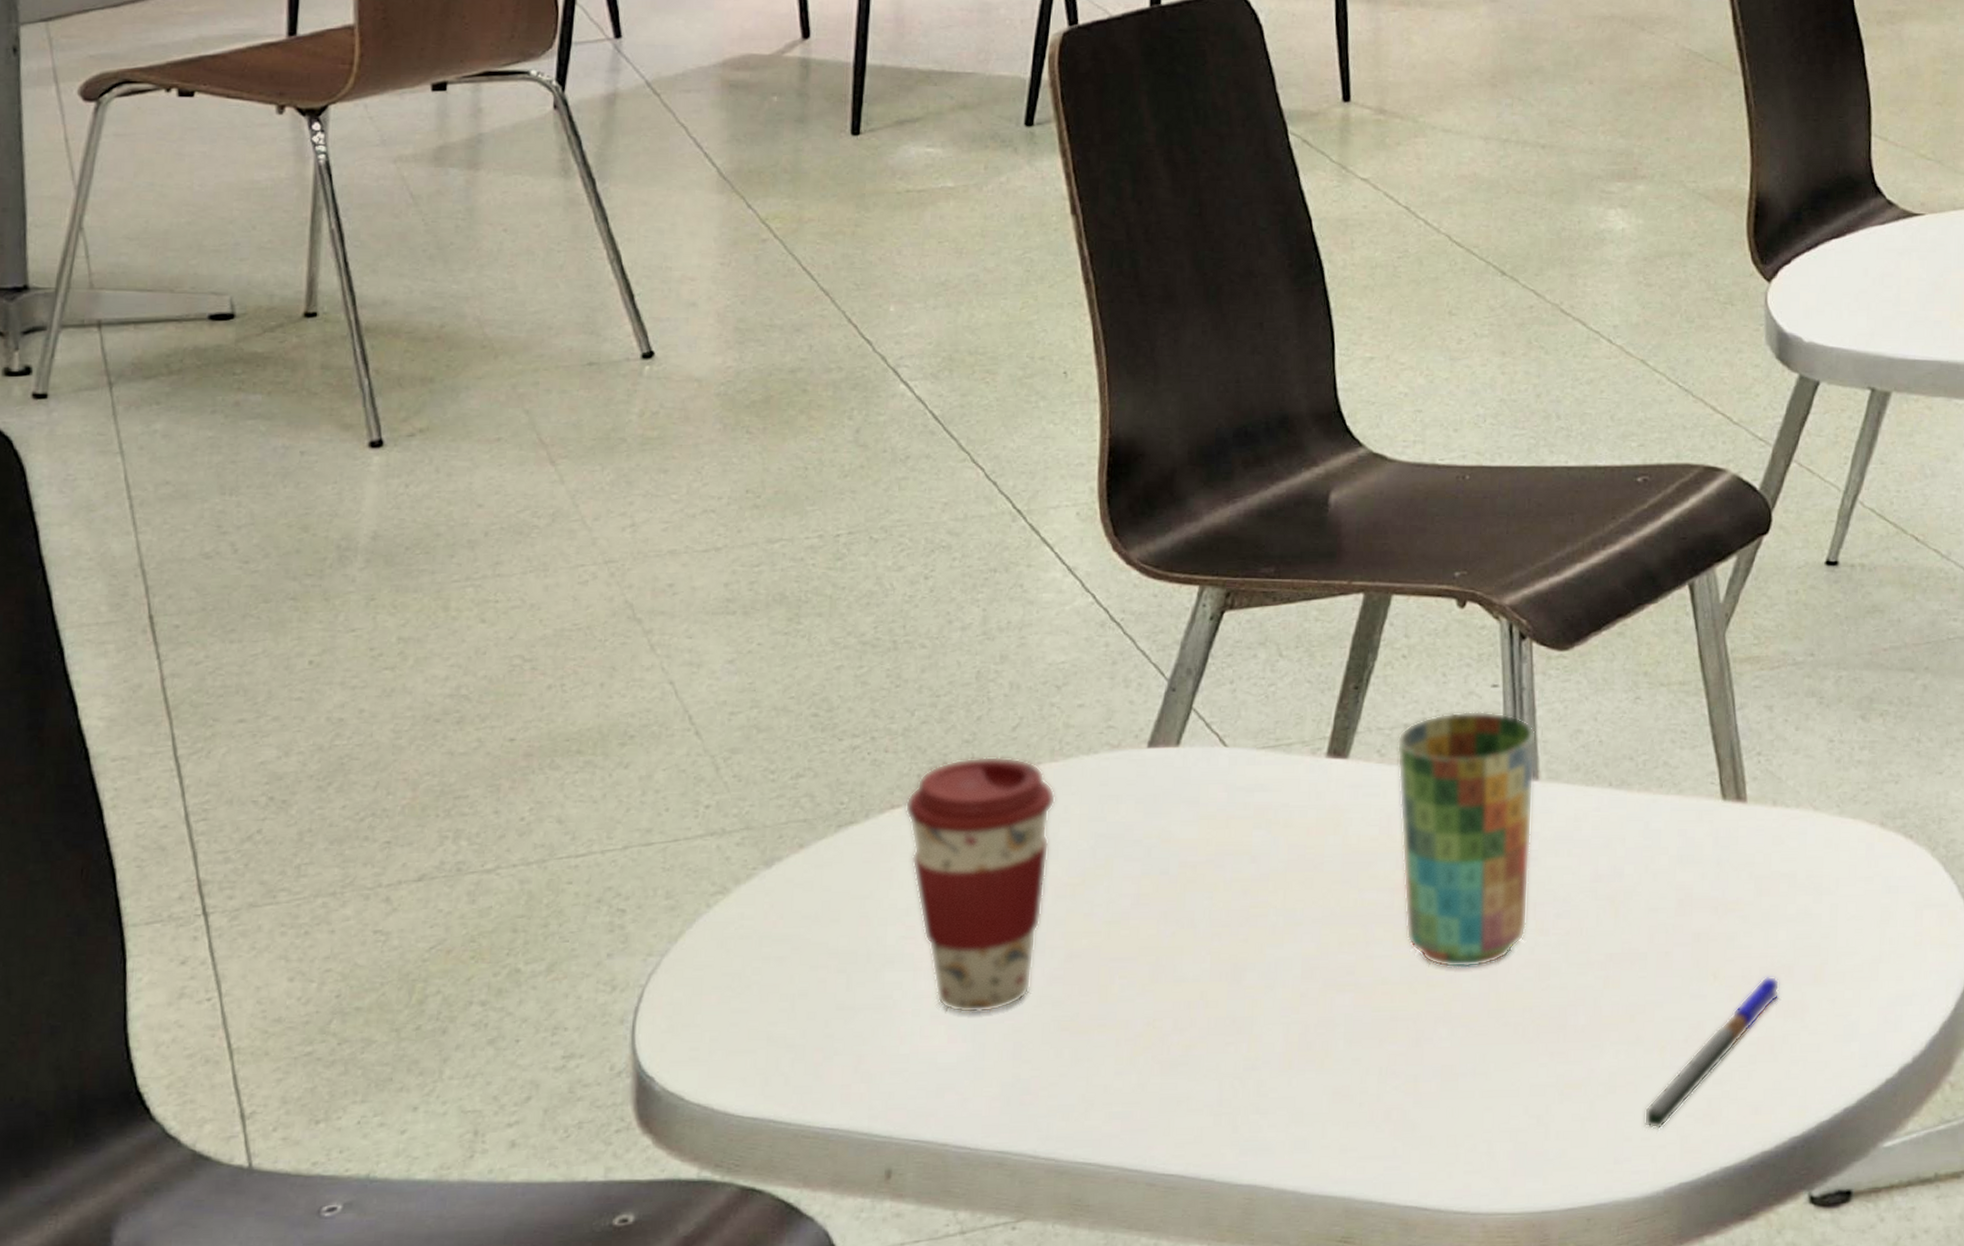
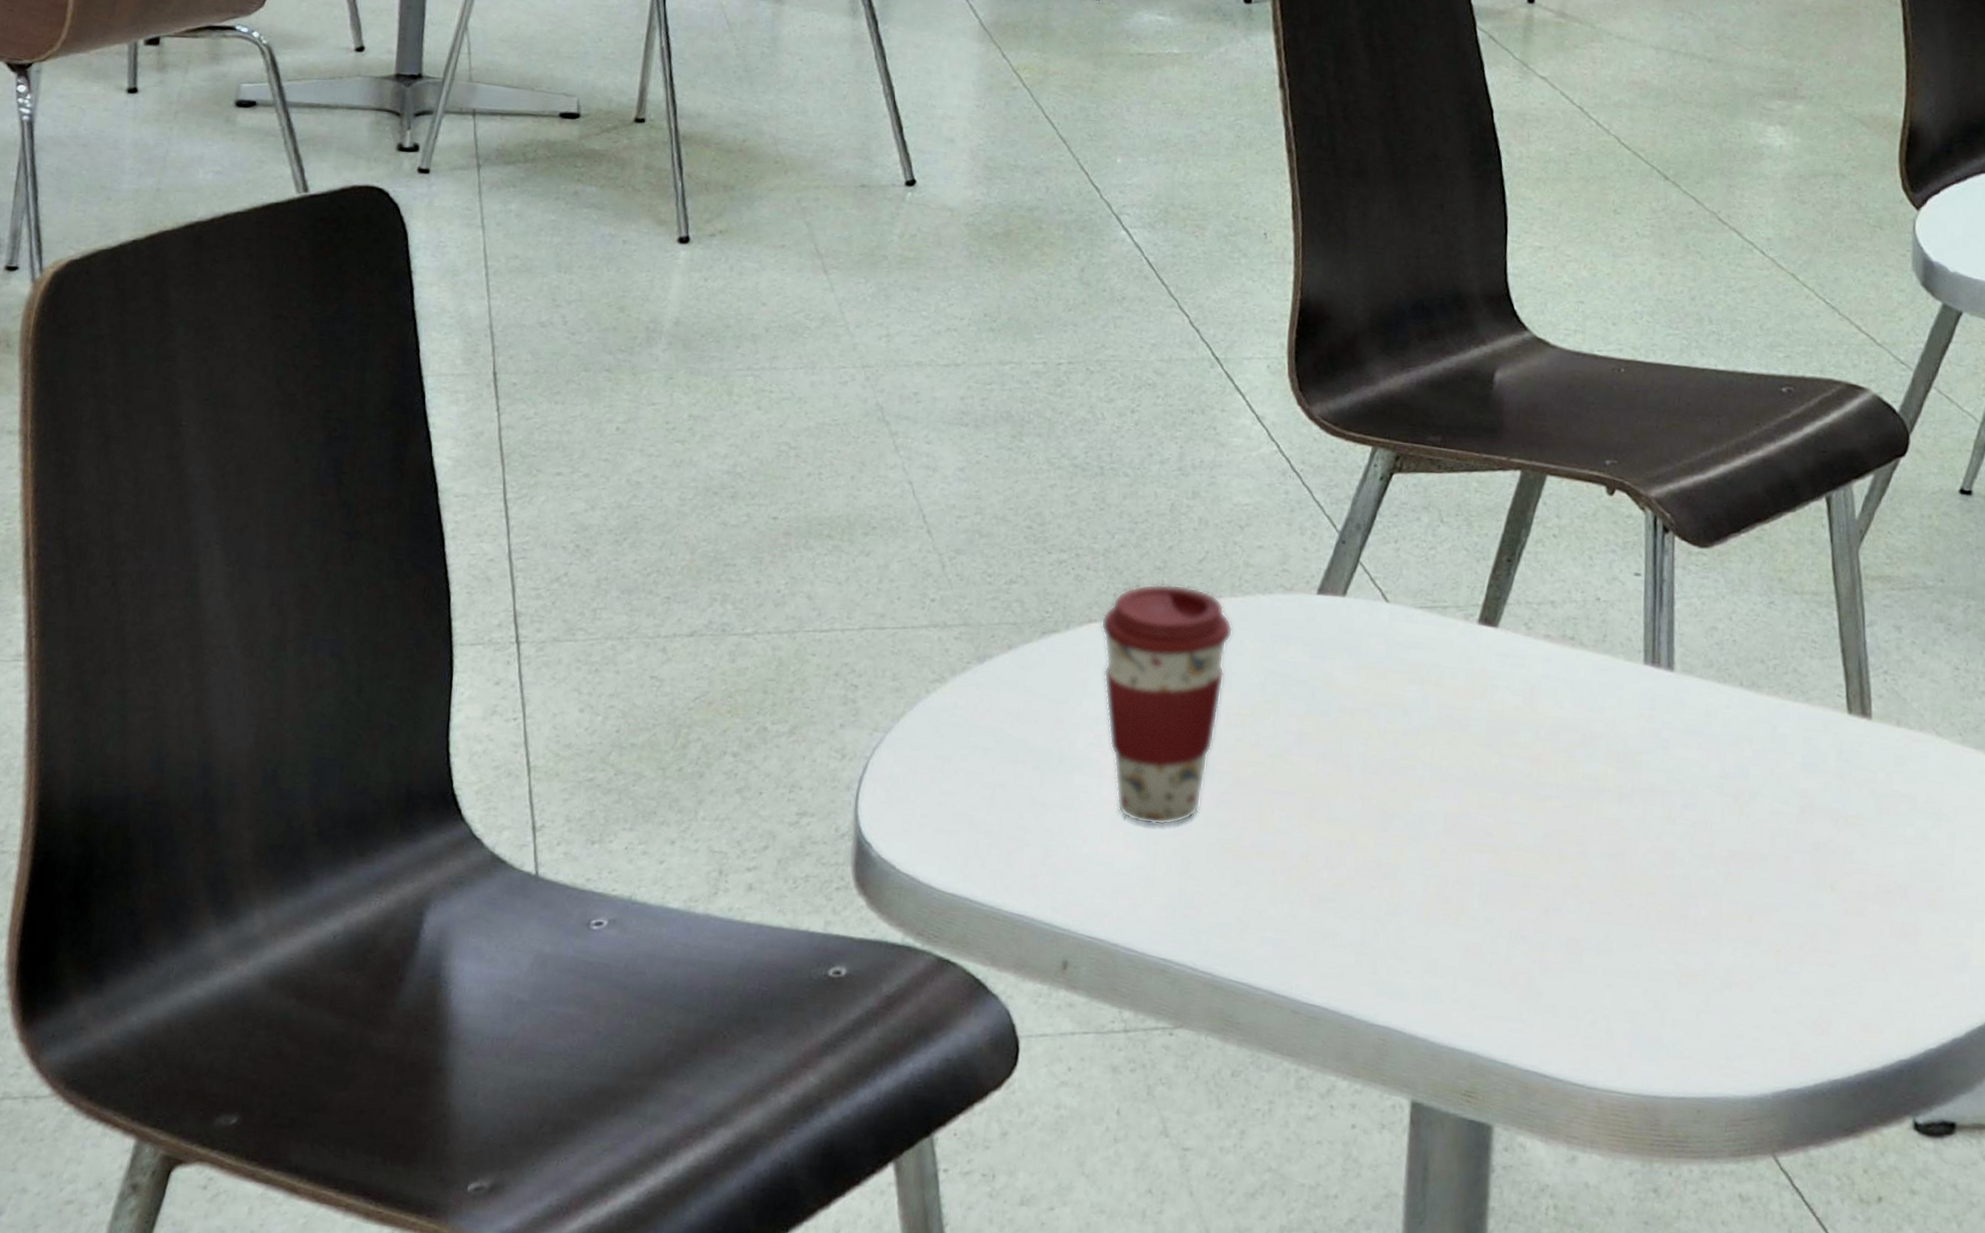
cup: present [1397,712,1537,968] -> none [1541,595,1674,847]
pen: present [1644,976,1780,1130] -> none [1756,894,1895,1032]

